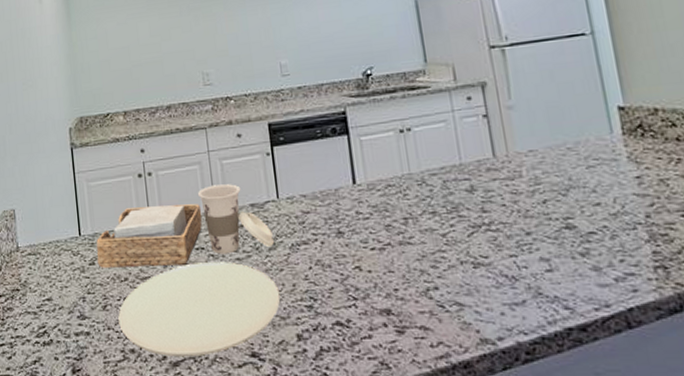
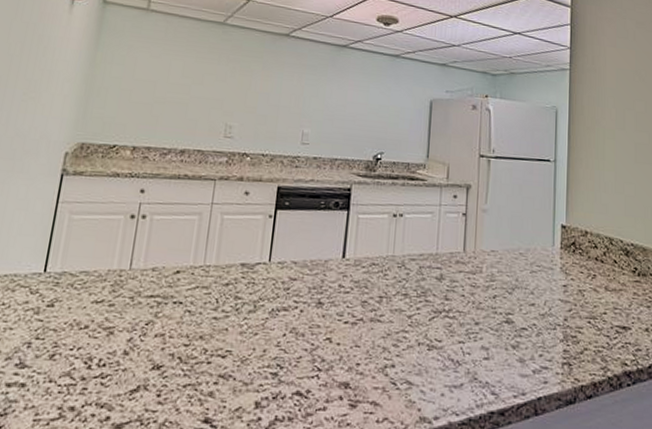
napkin holder: present [96,204,203,268] -> none [57,249,190,318]
plate: present [118,262,281,358] -> none [64,317,249,420]
cup: present [197,184,274,254] -> none [189,238,256,312]

